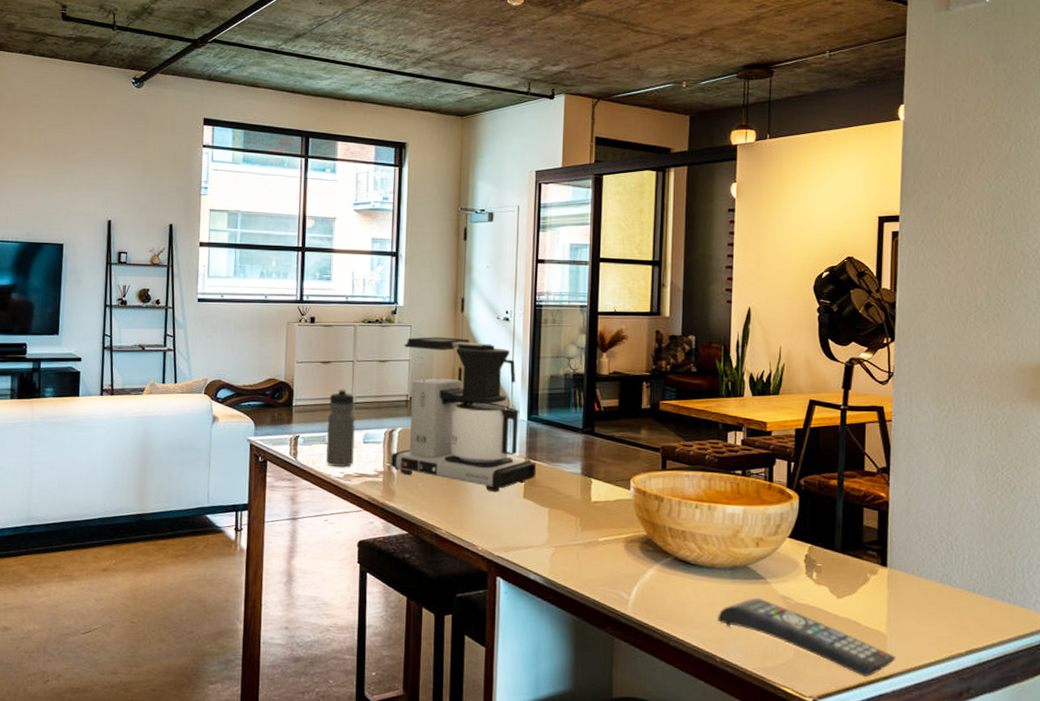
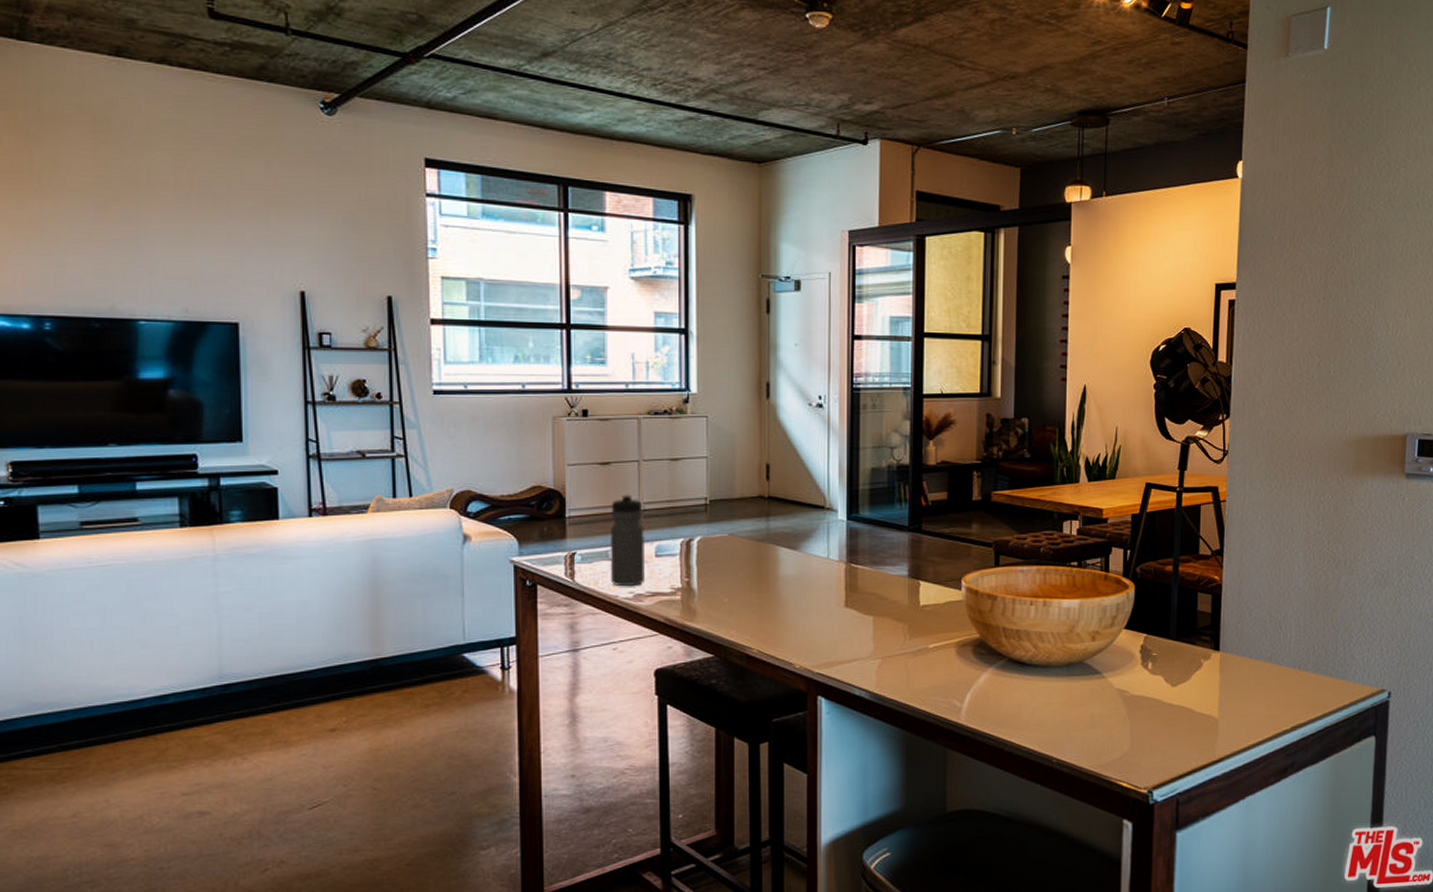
coffee maker: present [390,337,537,493] -> none [689,429,859,603]
remote control: present [718,598,896,678] -> none [1054,694,1227,764]

